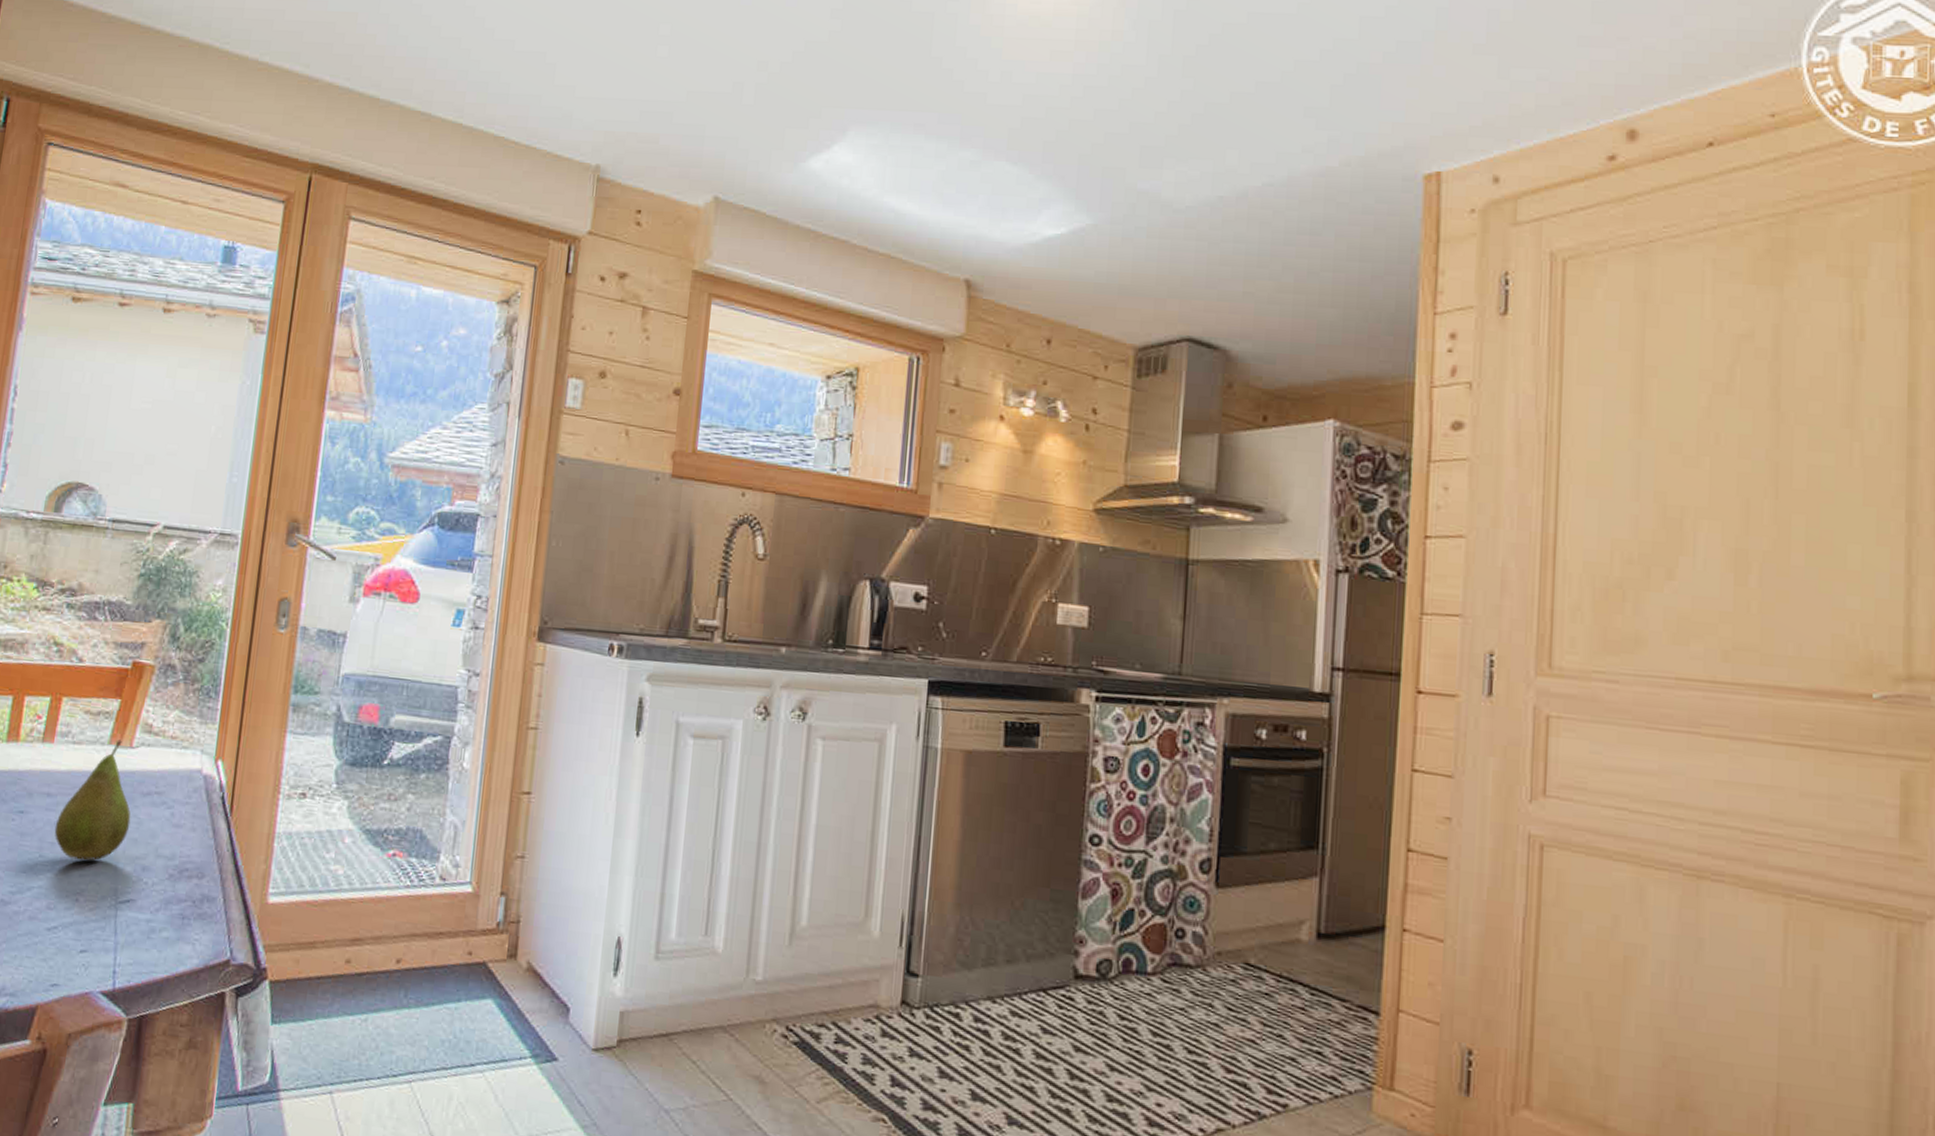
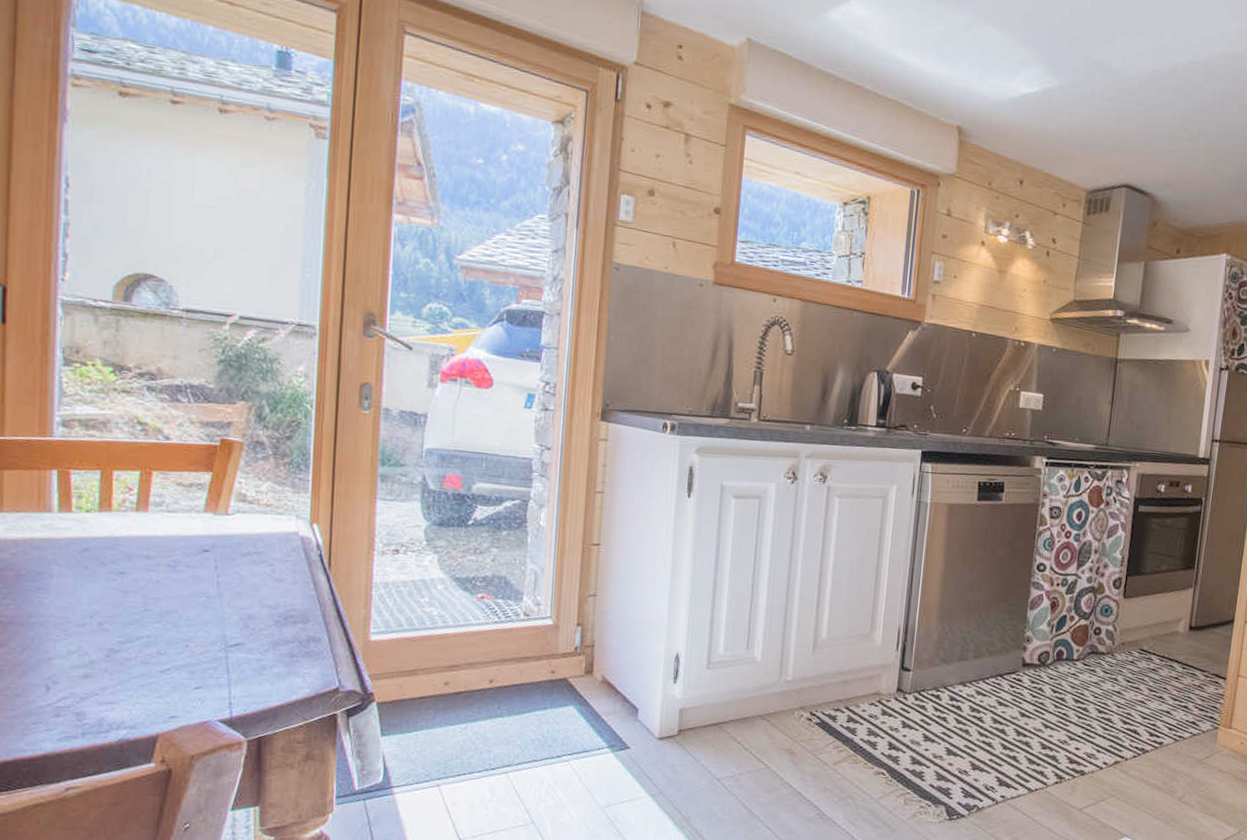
fruit: present [54,740,131,861] -> none [157,508,233,613]

